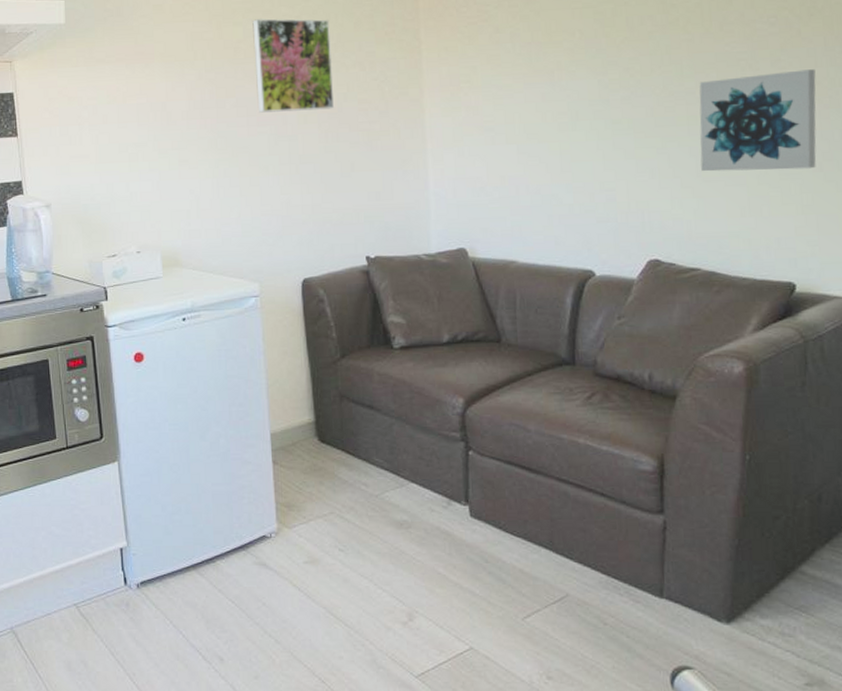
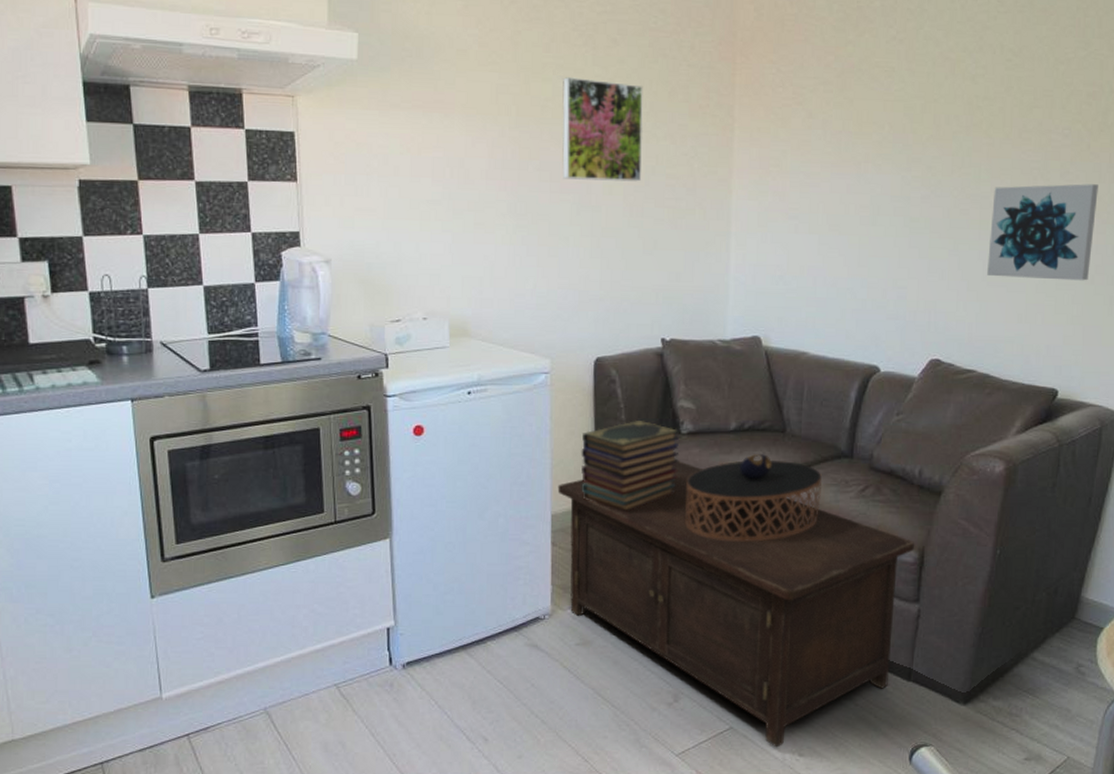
cabinet: none [275,375,653,670] -> present [557,461,915,748]
book stack: none [295,336,394,429] -> present [581,419,680,512]
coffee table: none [403,364,545,455] -> present [685,453,822,542]

